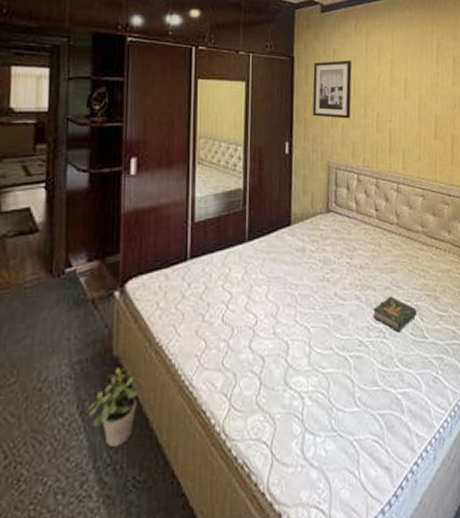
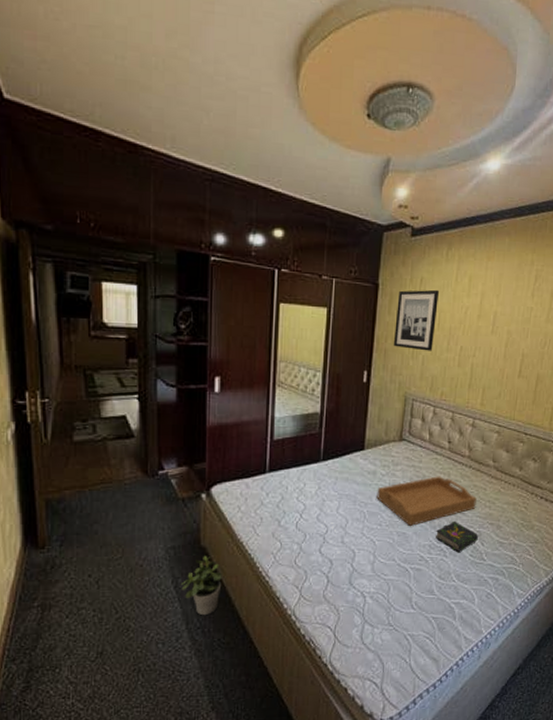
serving tray: none [307,247,411,306] -> present [377,476,477,526]

